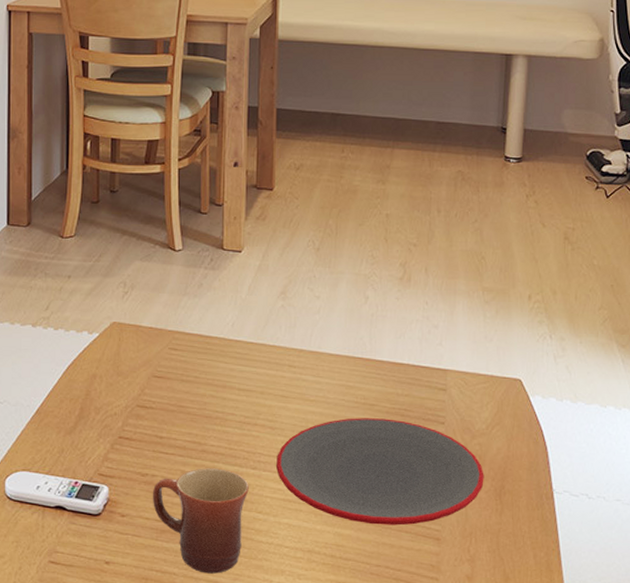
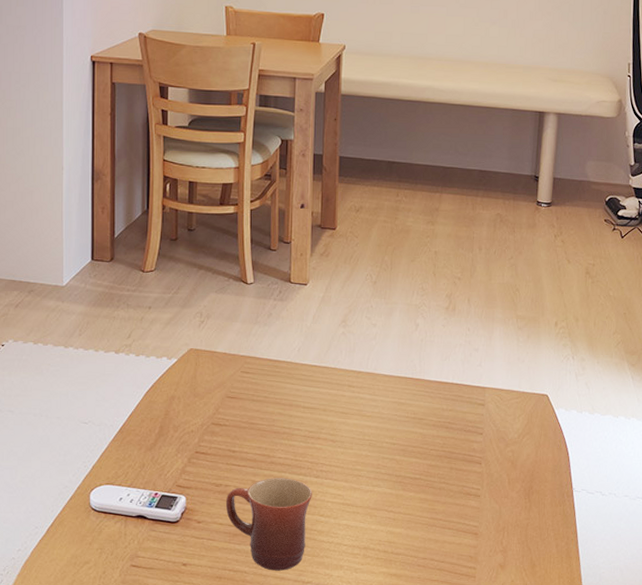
plate: present [276,418,484,526] -> none [337,430,516,523]

